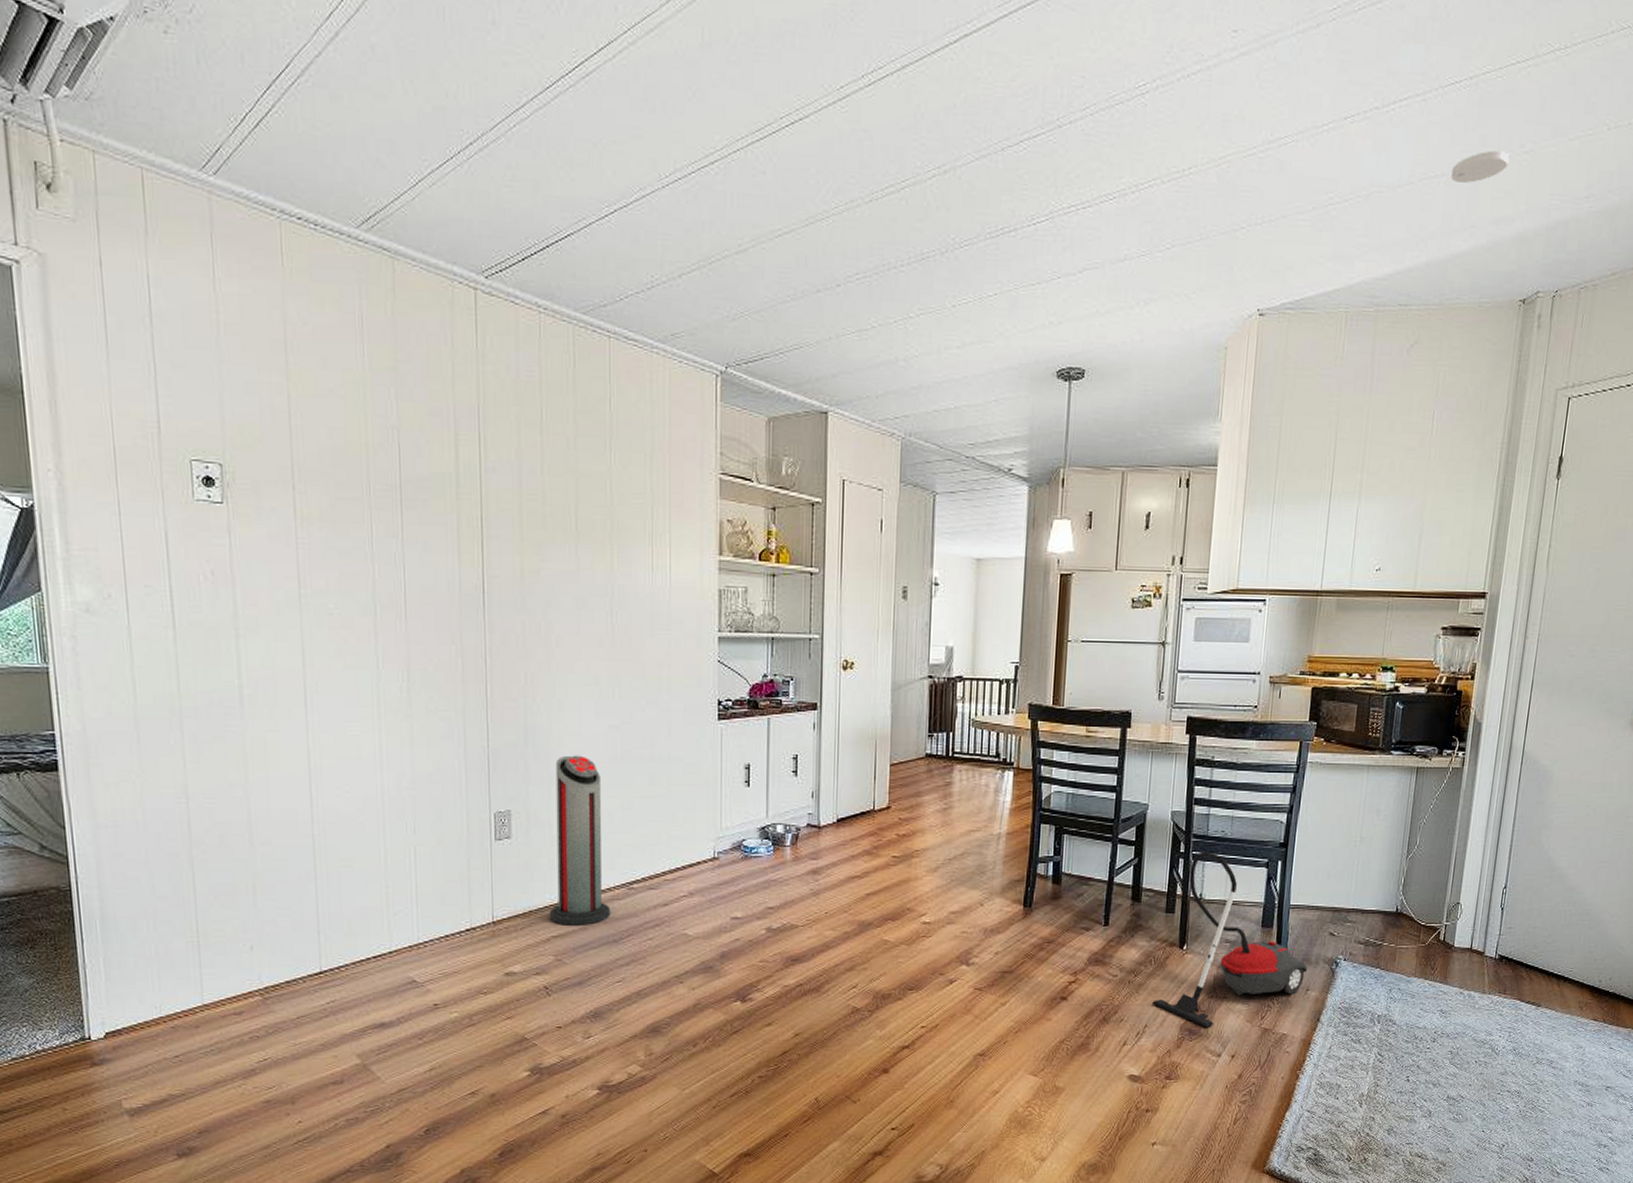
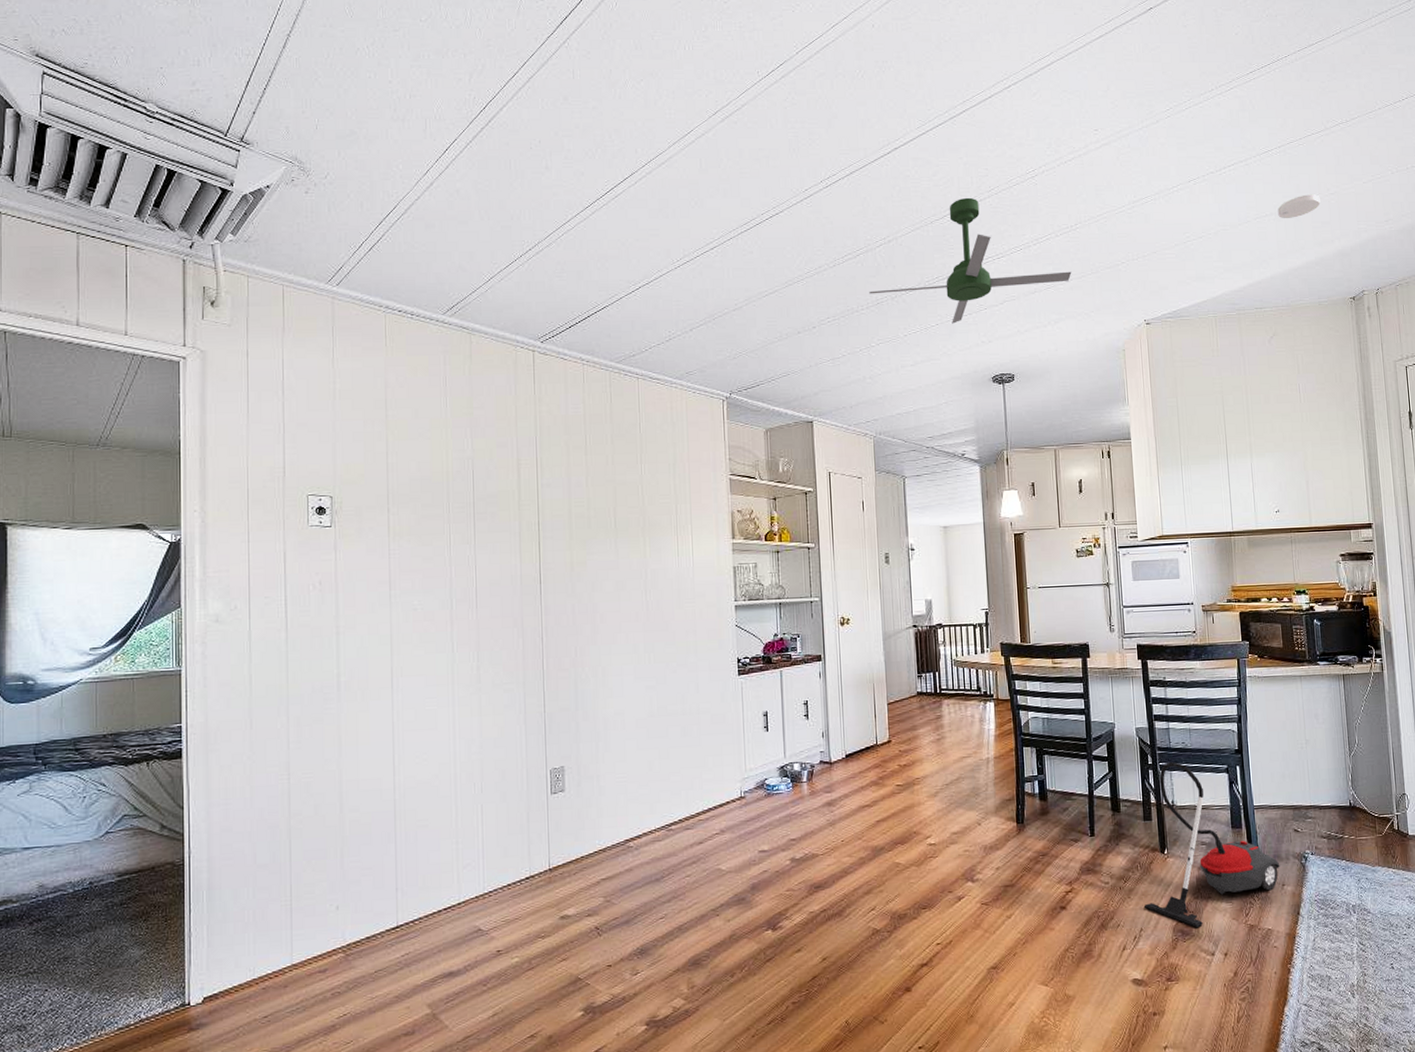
air purifier: present [549,755,611,925] -> none [598,714,653,868]
ceiling fan: none [913,116,1175,295] -> present [869,197,1072,324]

